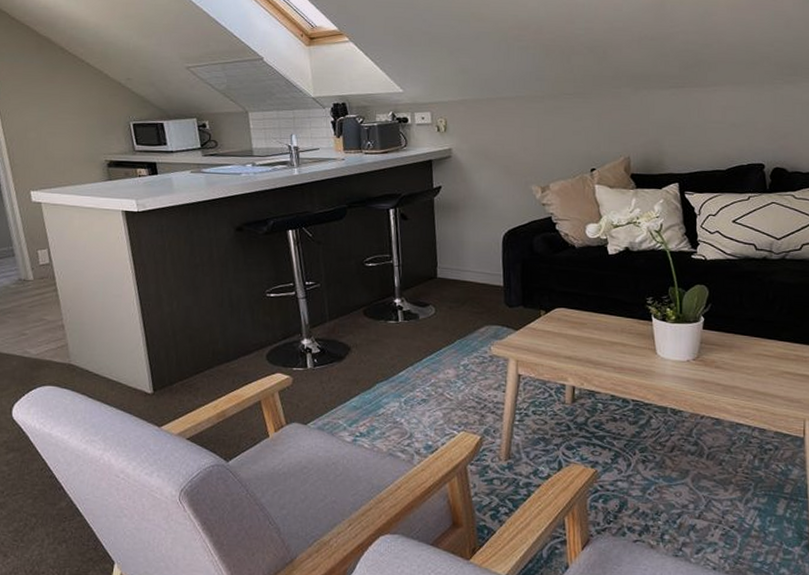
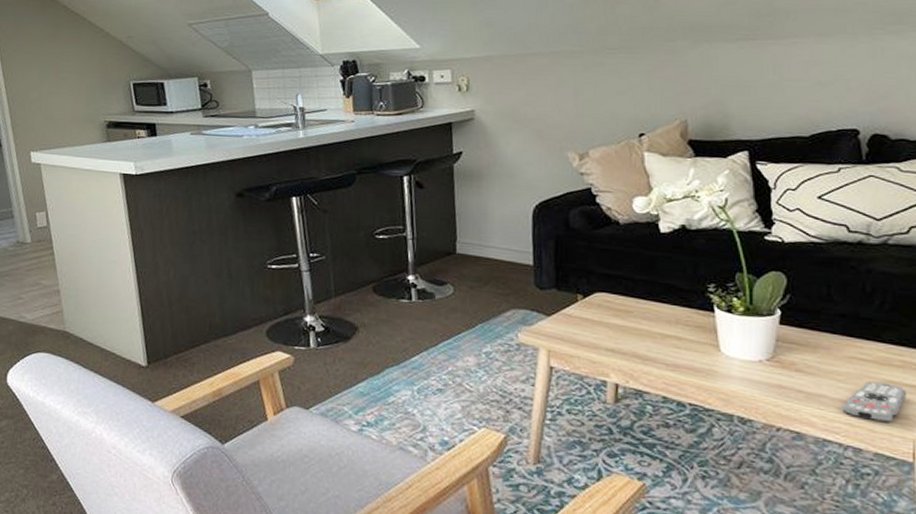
remote control: none [750,373,800,407] -> present [842,381,908,424]

